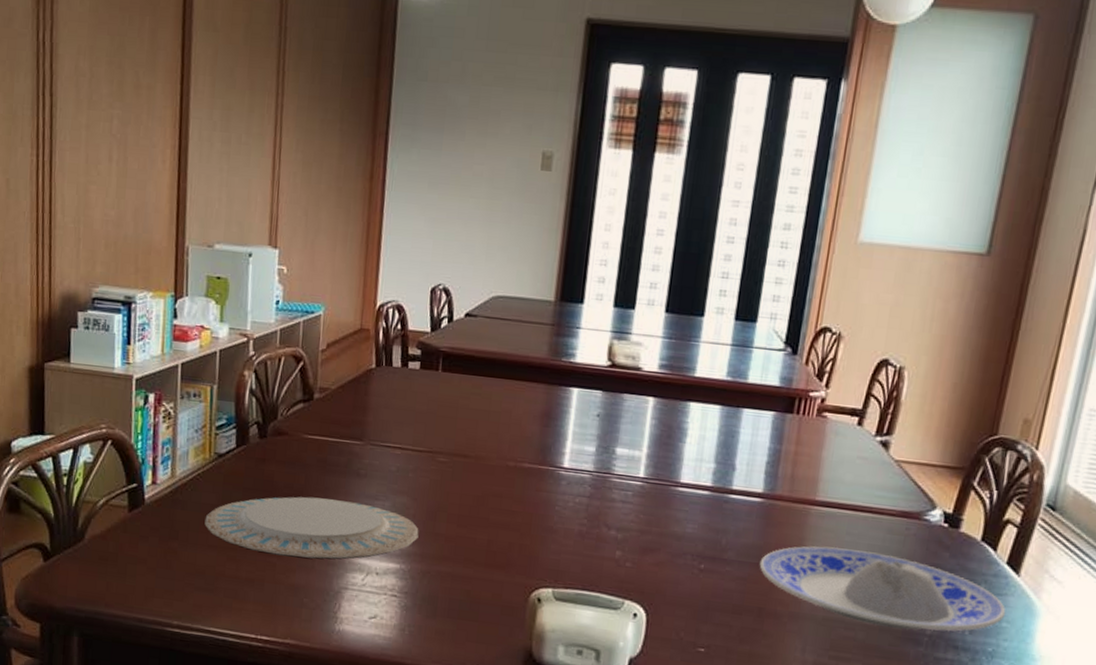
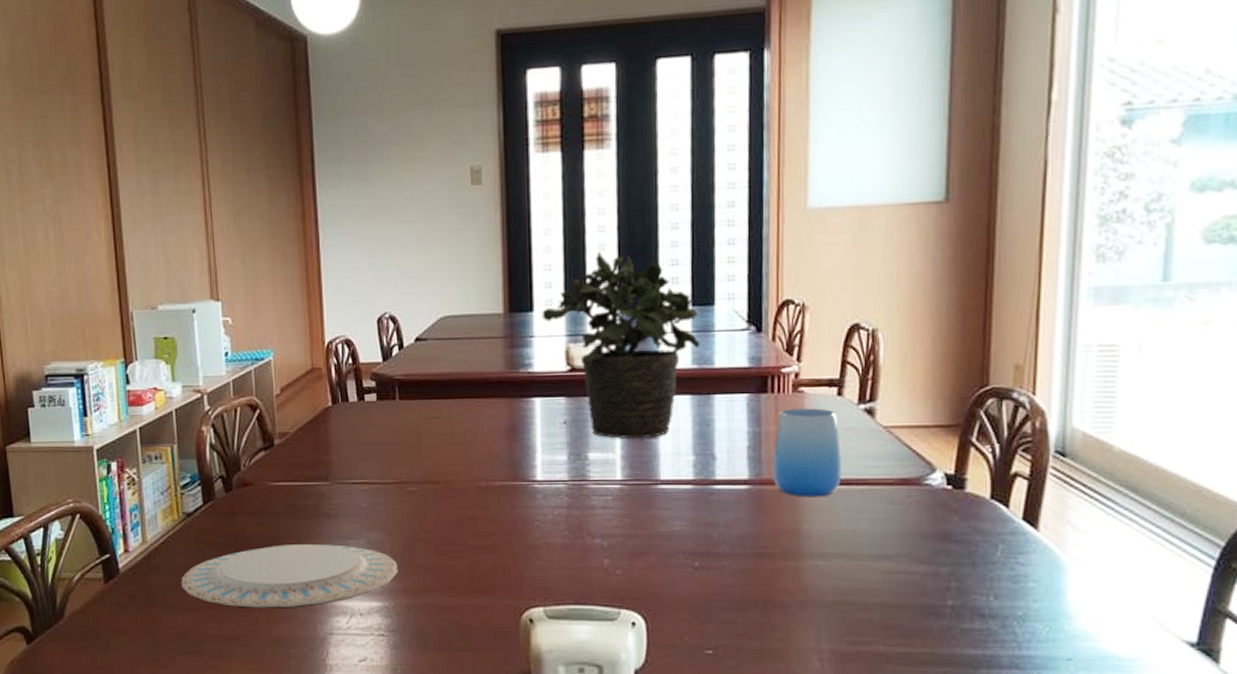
potted plant: none [591,255,740,441] -> present [542,252,701,439]
plate: present [759,546,1006,631] -> none [756,526,1031,603]
cup: none [785,431,854,519] -> present [773,408,841,497]

